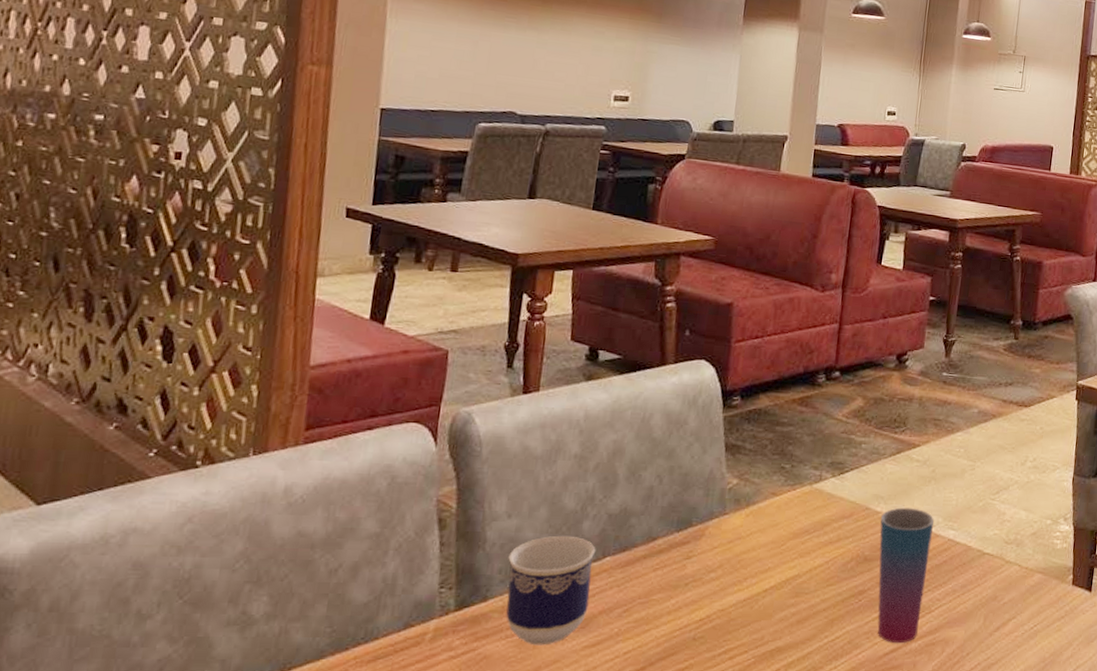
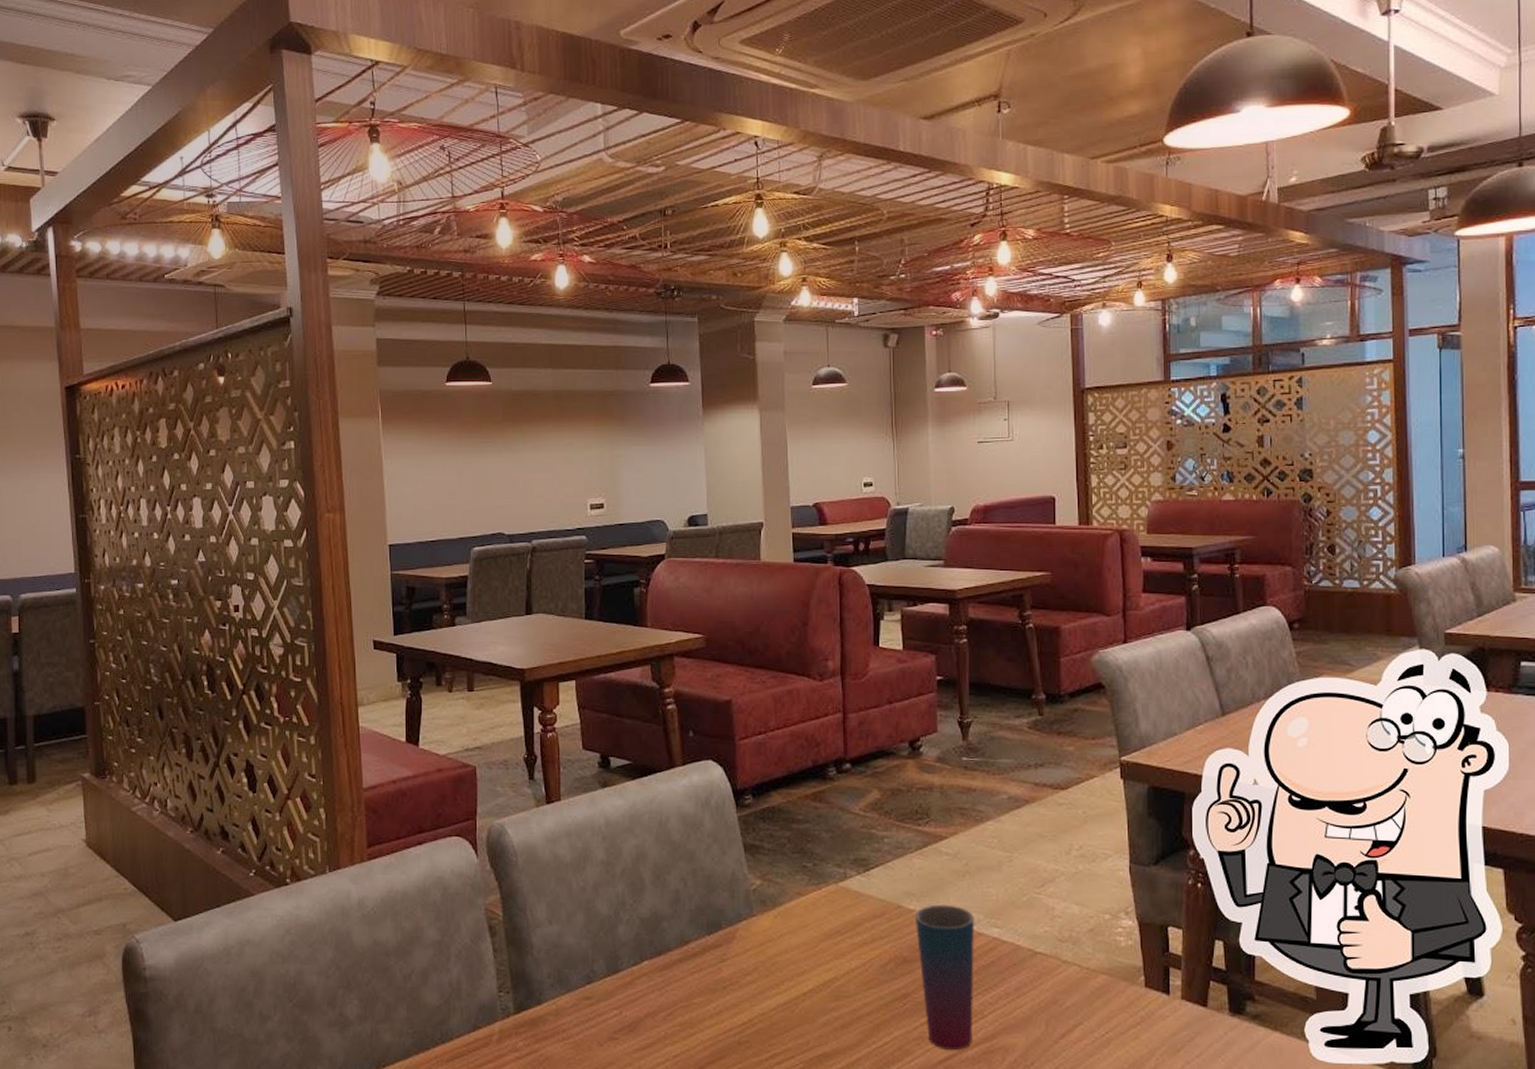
cup: present [506,535,596,646] -> none [555,940,634,1048]

